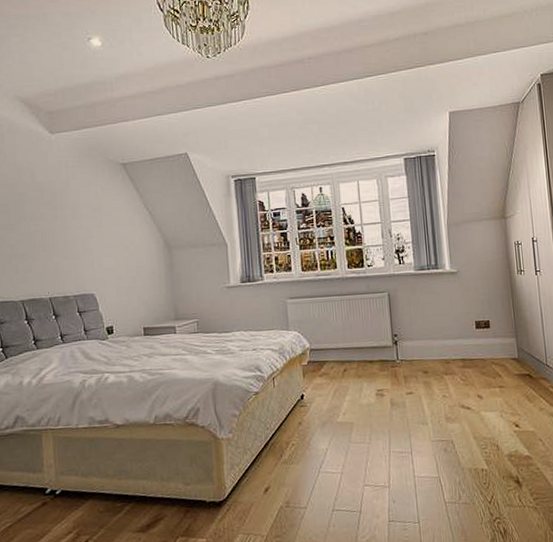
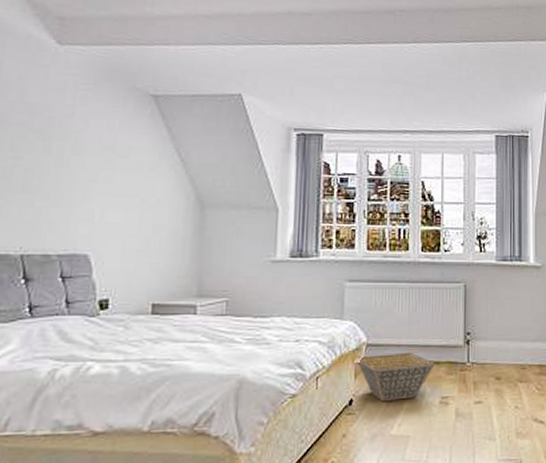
basket: none [303,354,369,396] -> present [357,352,435,402]

